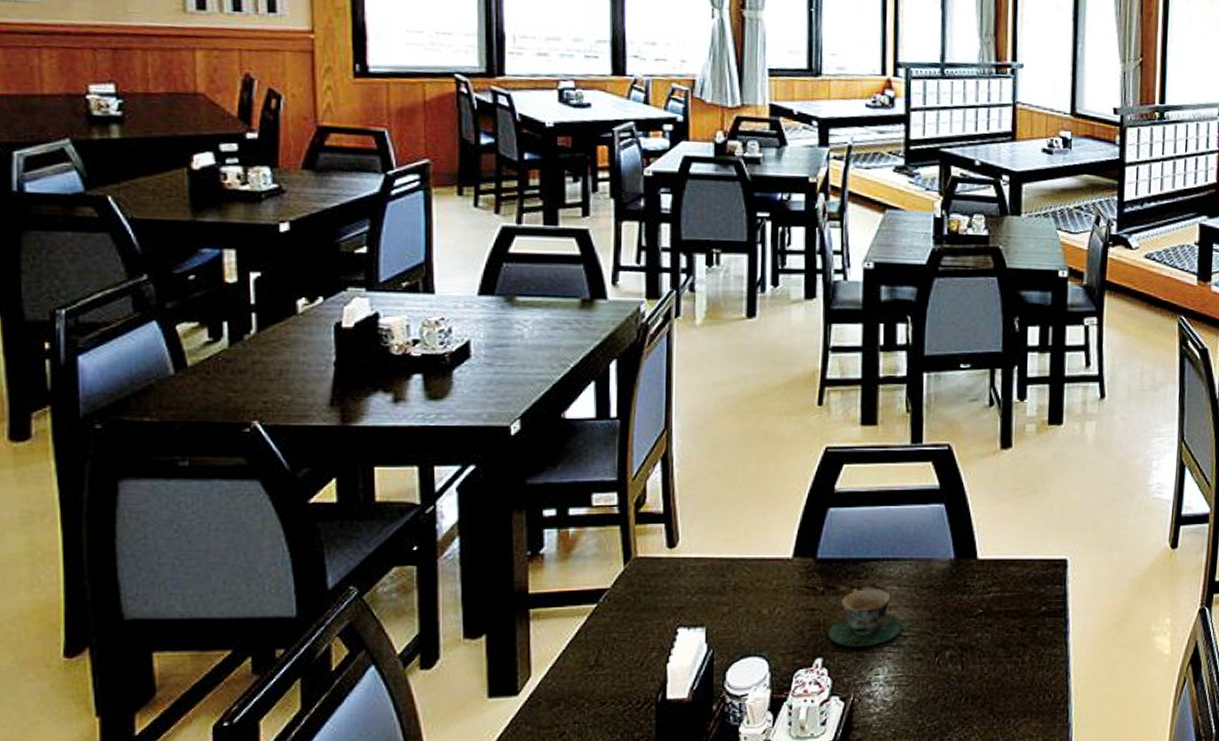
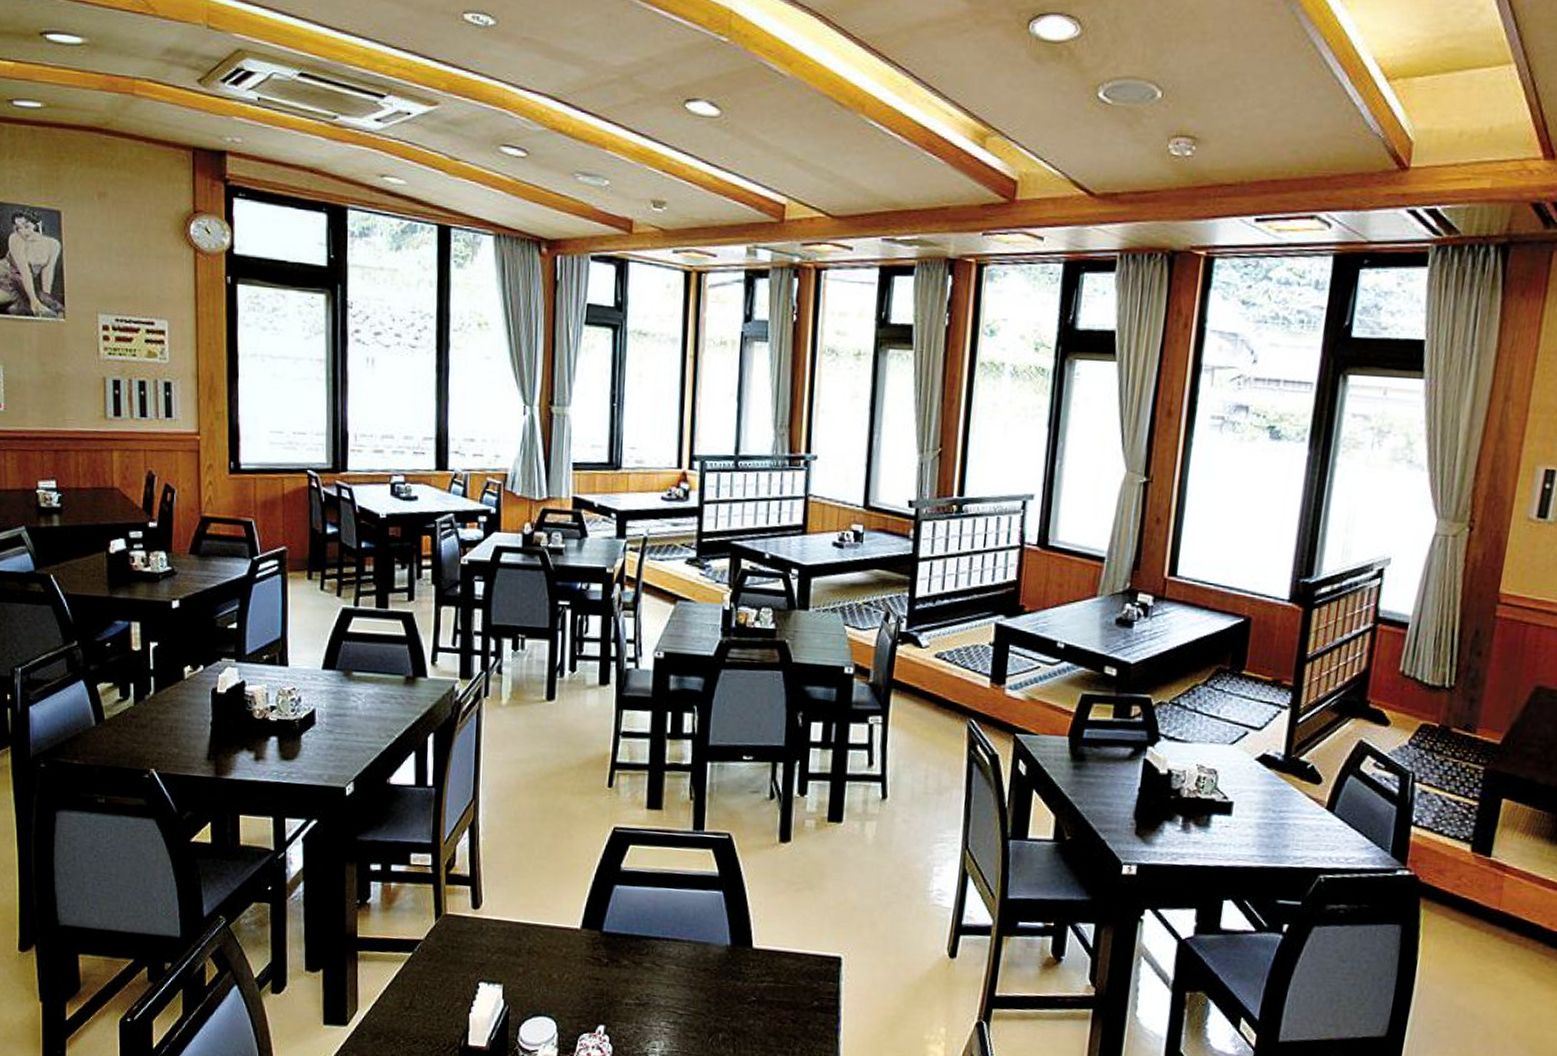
teacup: present [828,588,903,647] -> none [610,963,679,1020]

